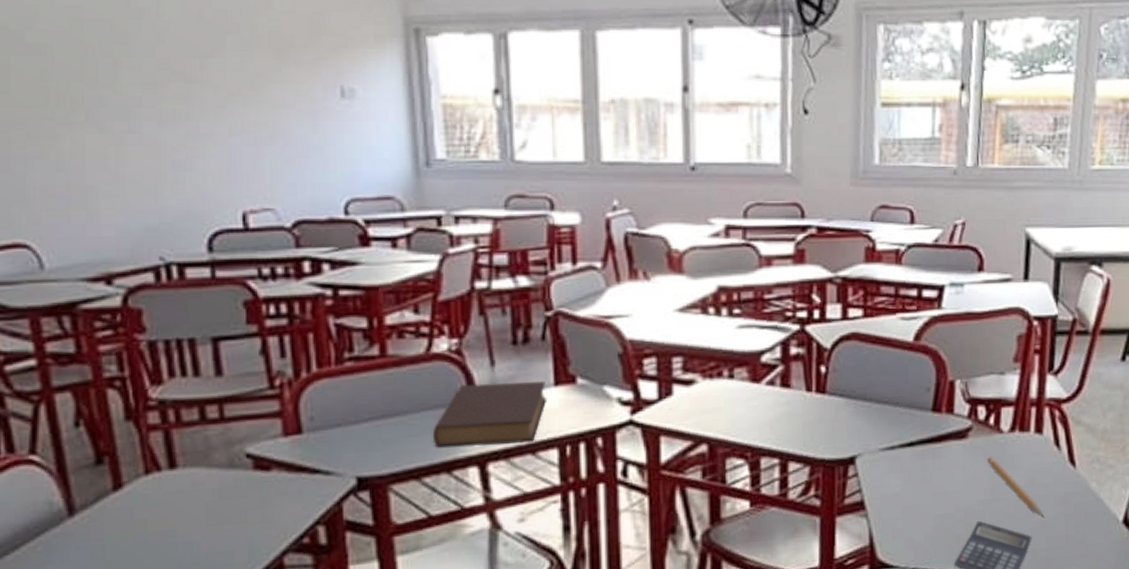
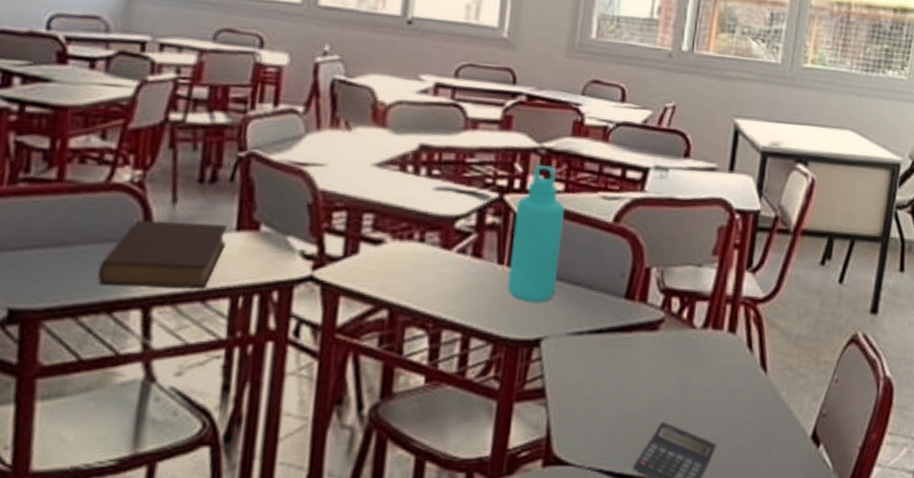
water bottle: none [817,294,866,424] -> present [508,165,564,302]
pencil: present [987,457,1045,518] -> none [677,353,732,425]

